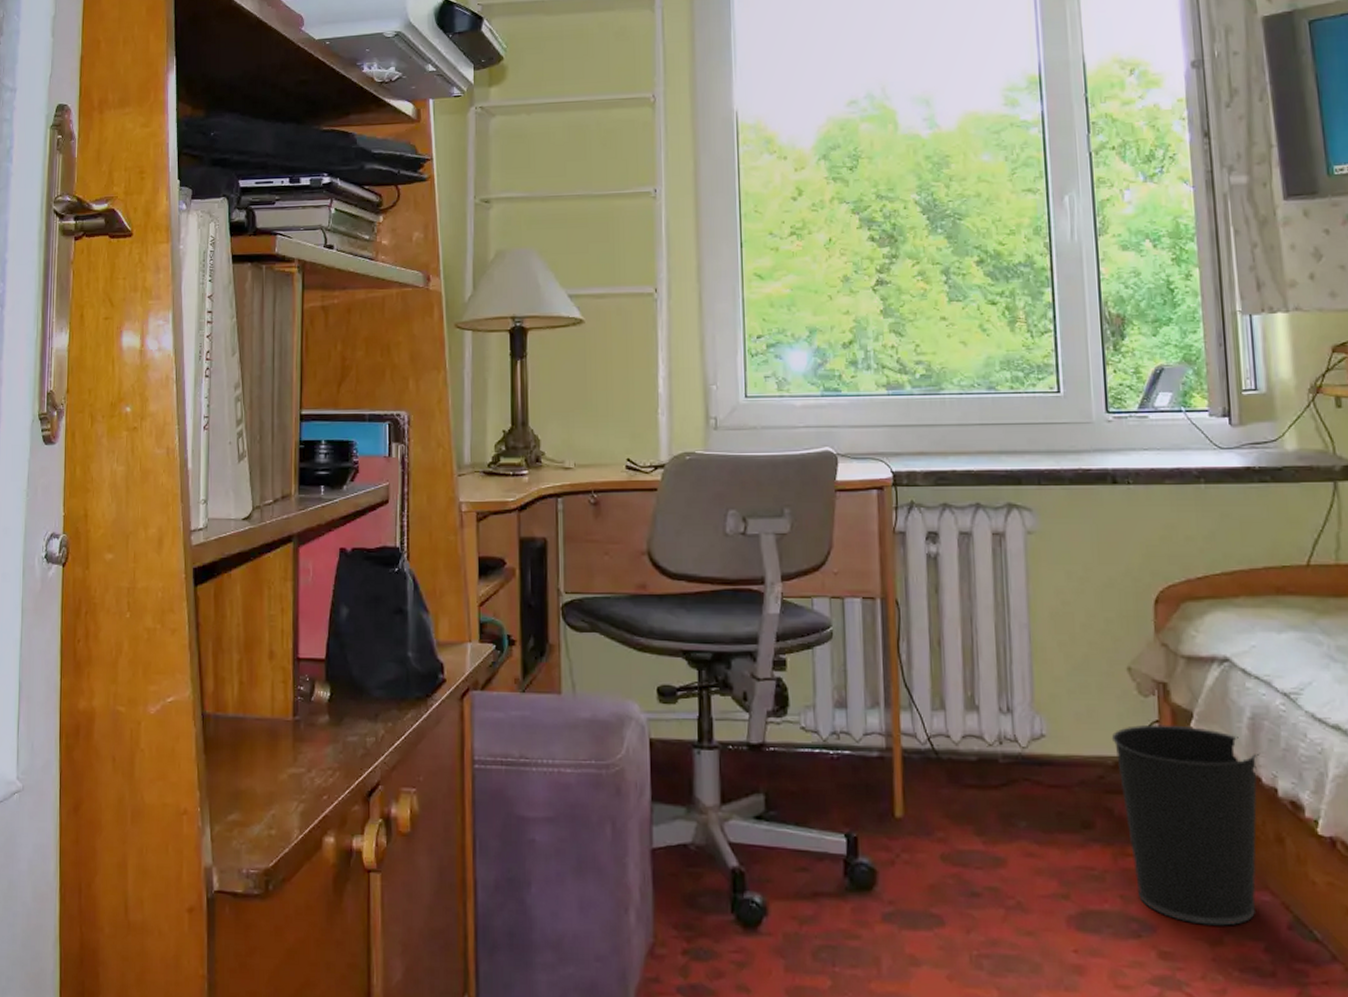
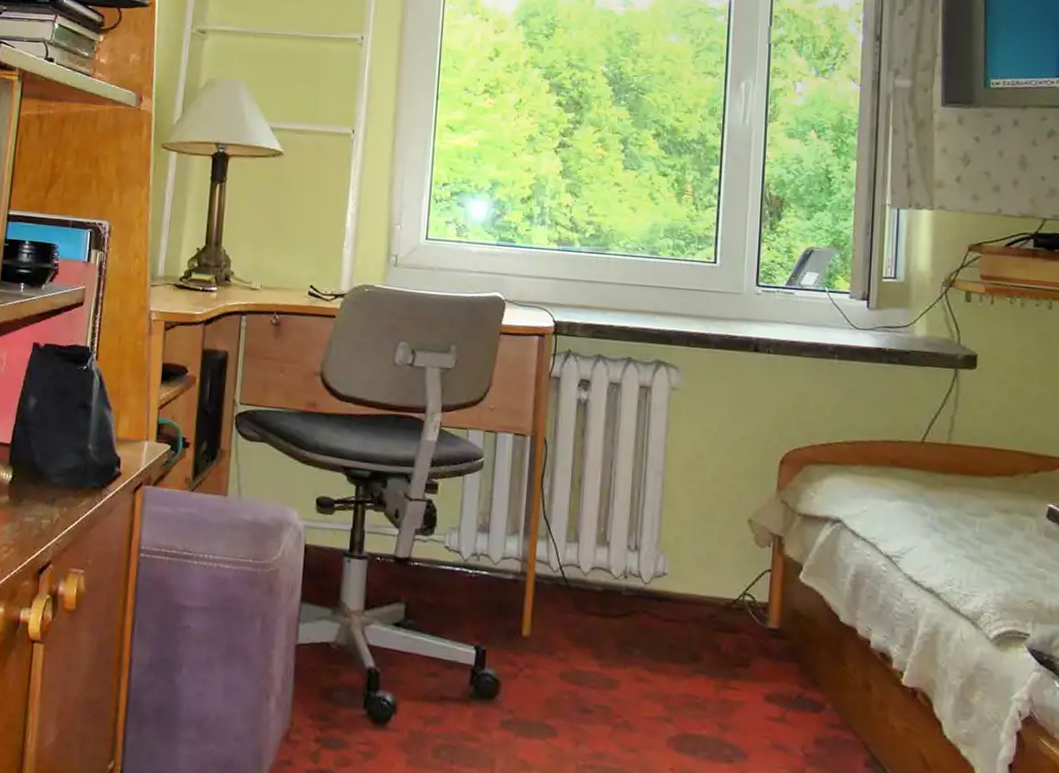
wastebasket: present [1111,724,1260,926] -> none [726,572,859,759]

